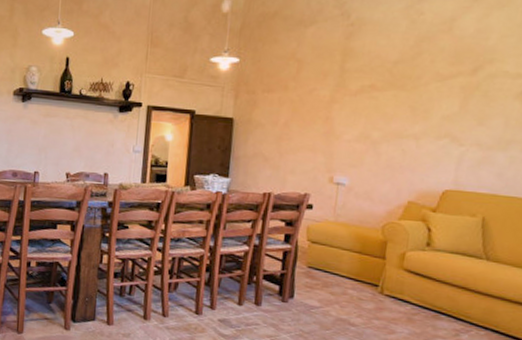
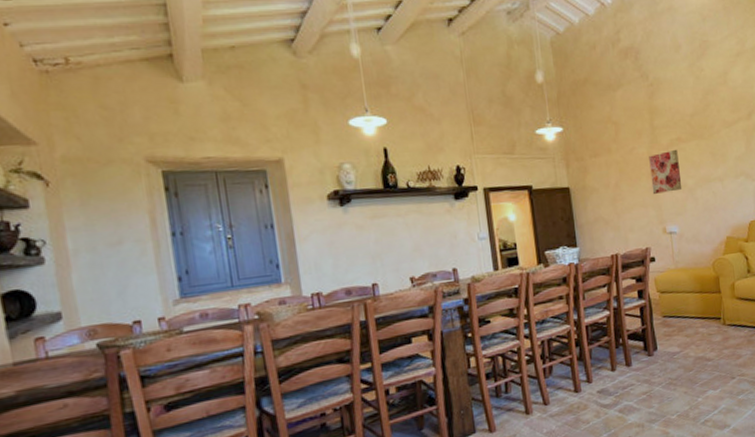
wall art: none [326,96,368,142] -> present [649,149,683,194]

